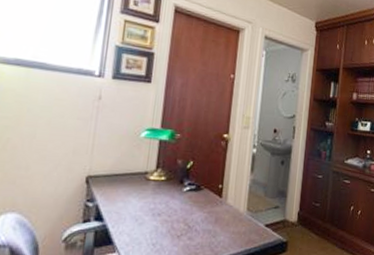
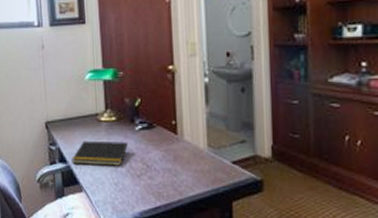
notepad: none [109,198,173,226] -> present [71,140,128,166]

